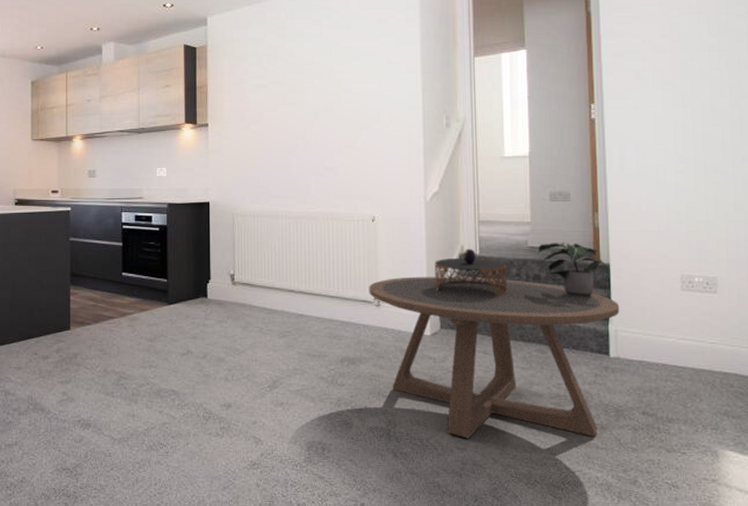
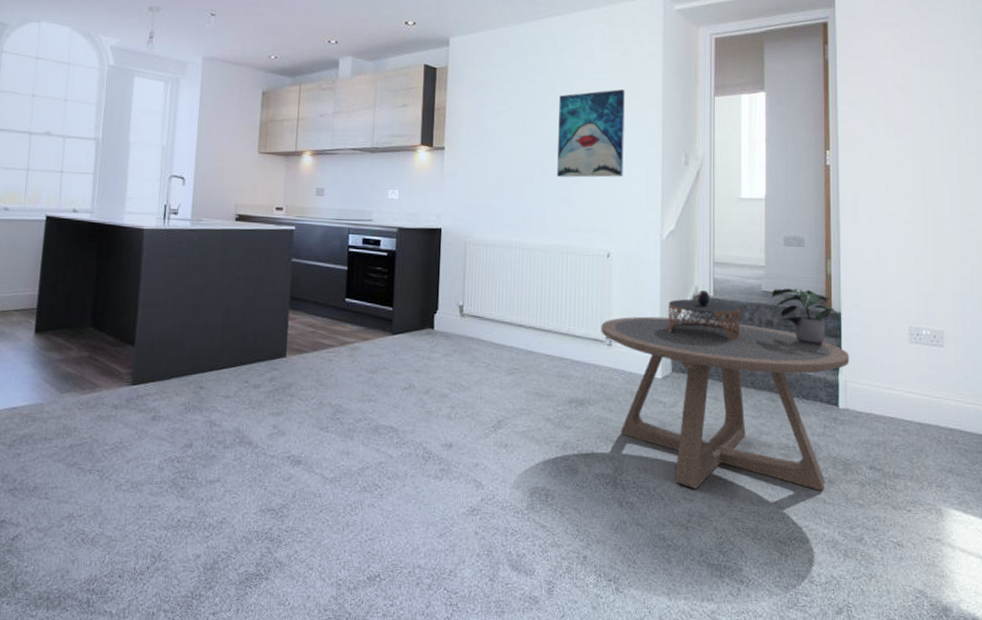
wall art: none [318,56,385,146] -> present [557,89,625,178]

